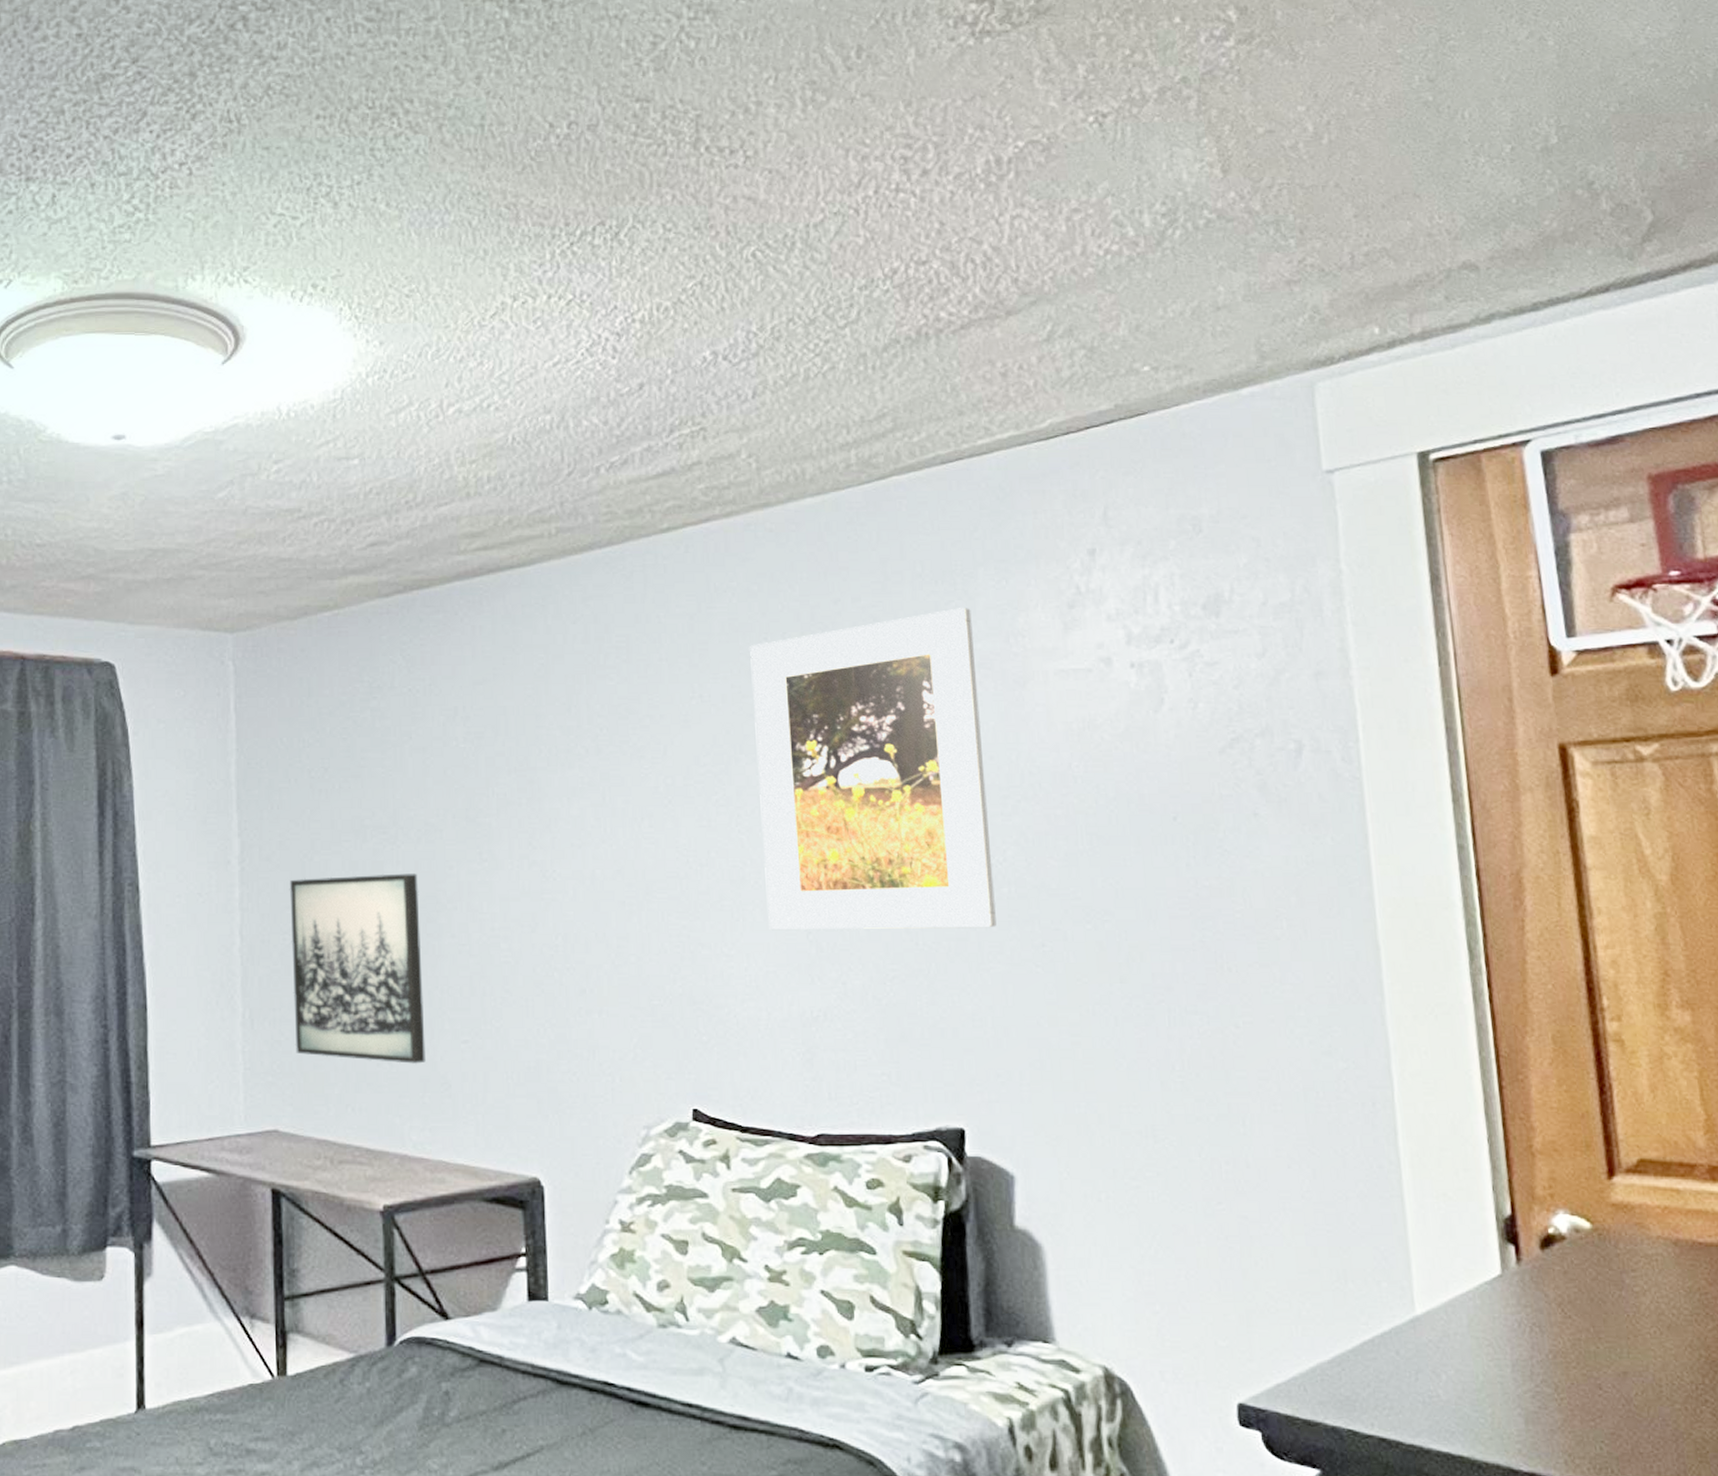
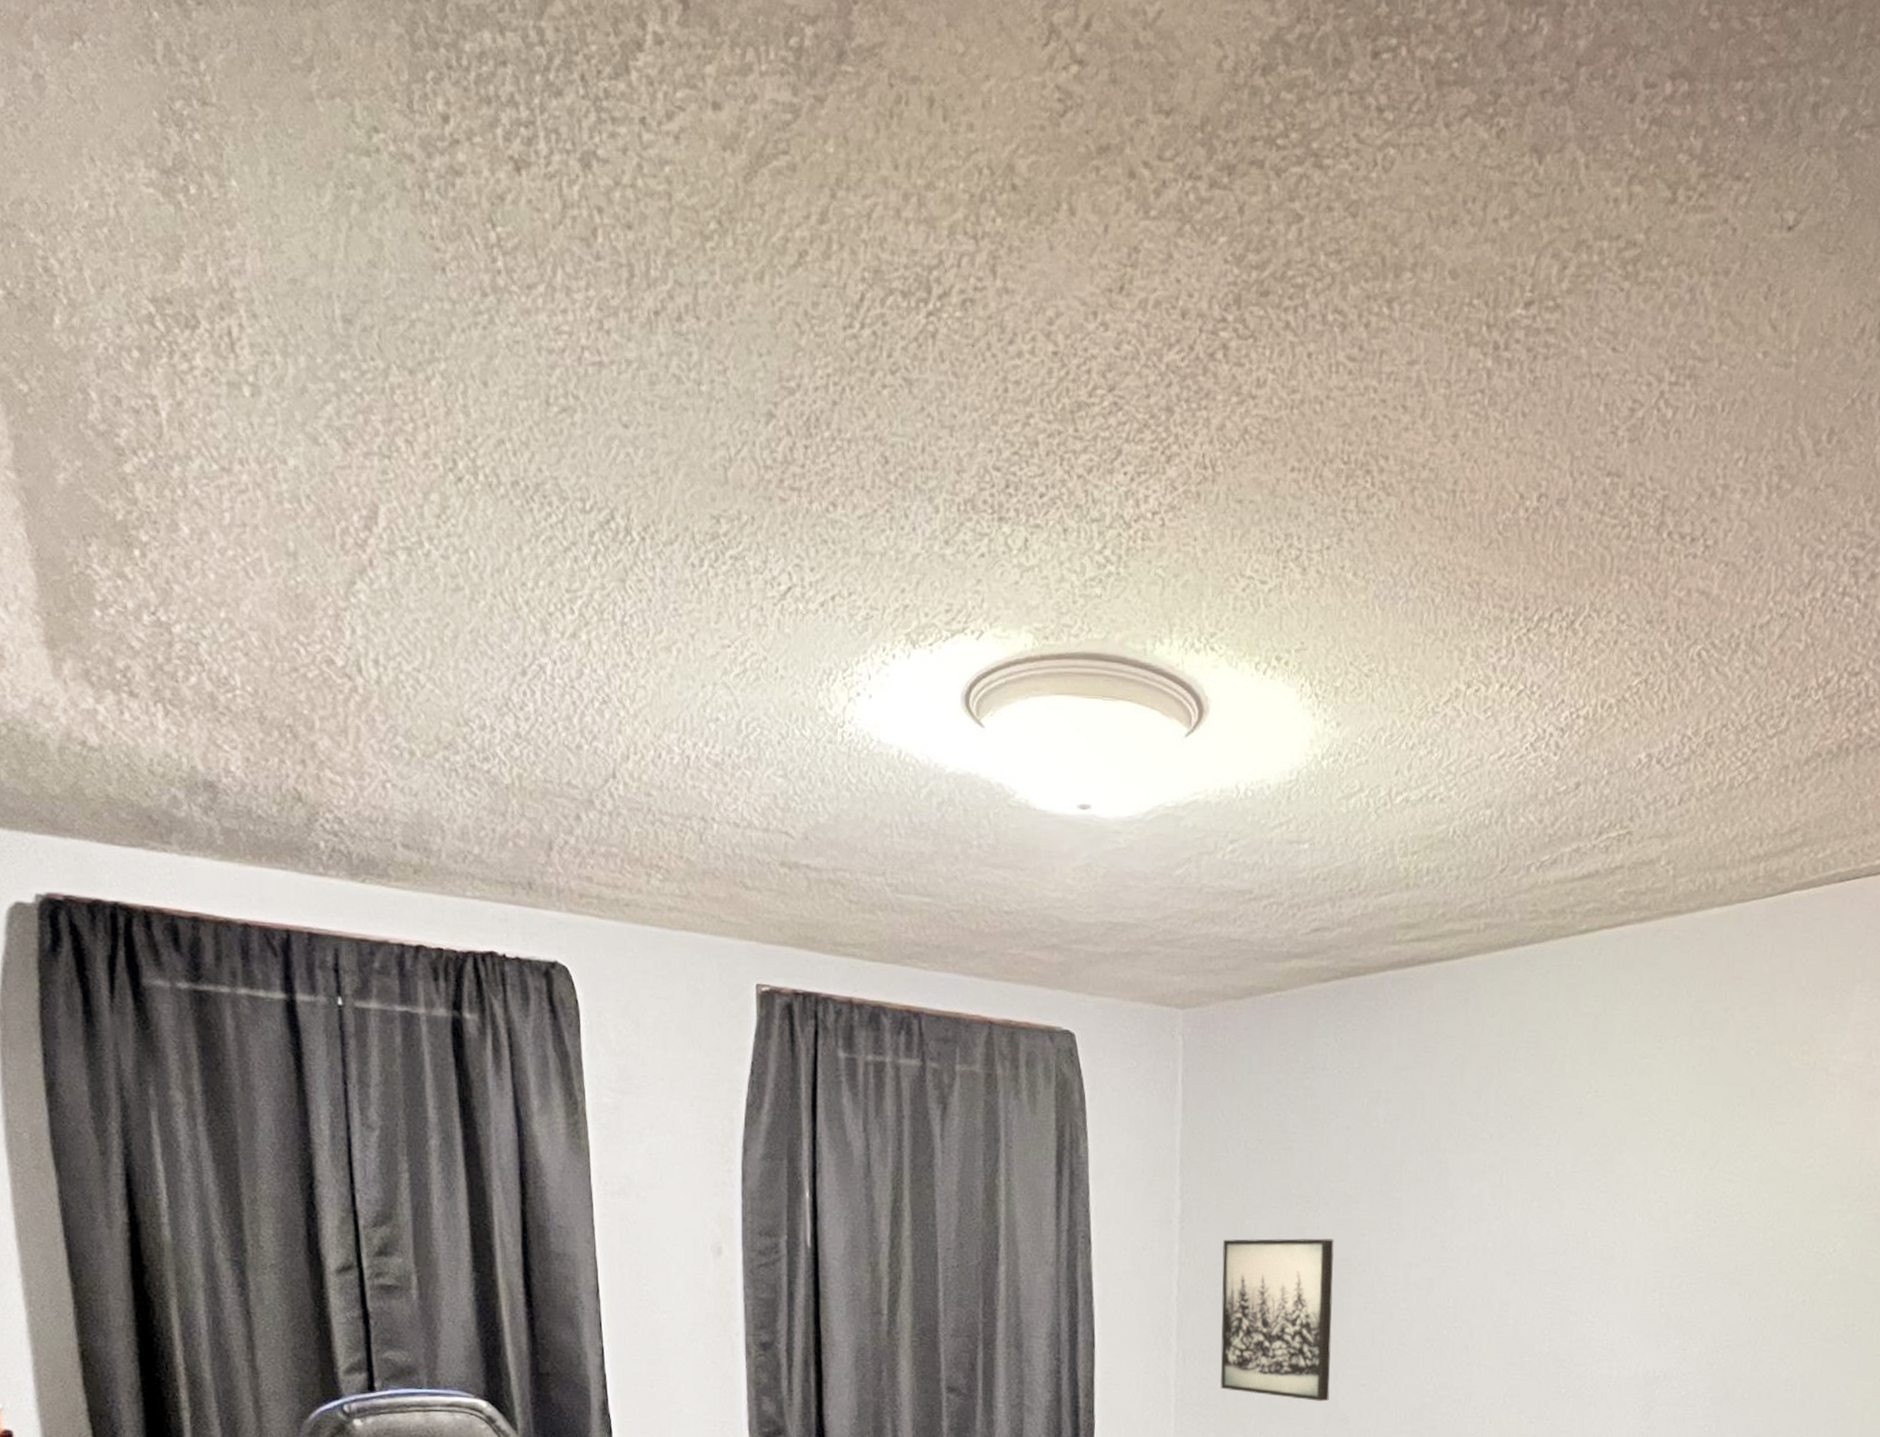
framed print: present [750,608,997,929] -> none [1629,1021,1843,1308]

